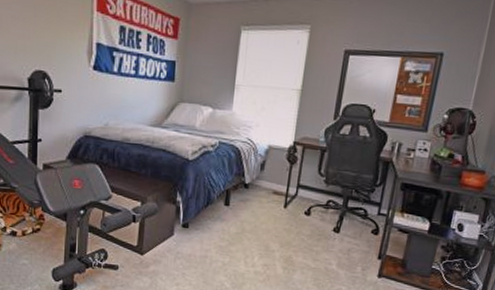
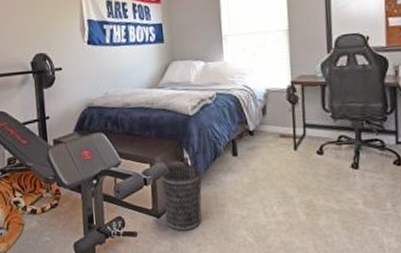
wastebasket: none [149,205,192,271] -> present [160,164,202,231]

